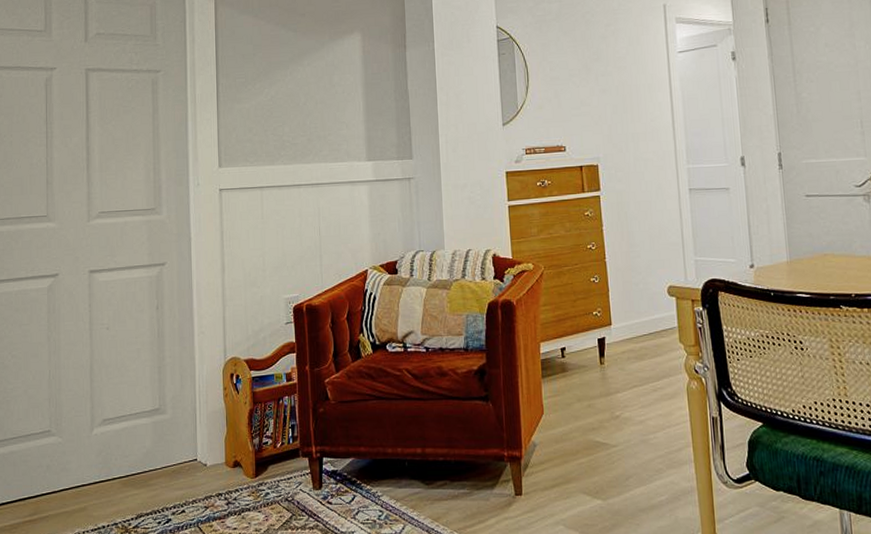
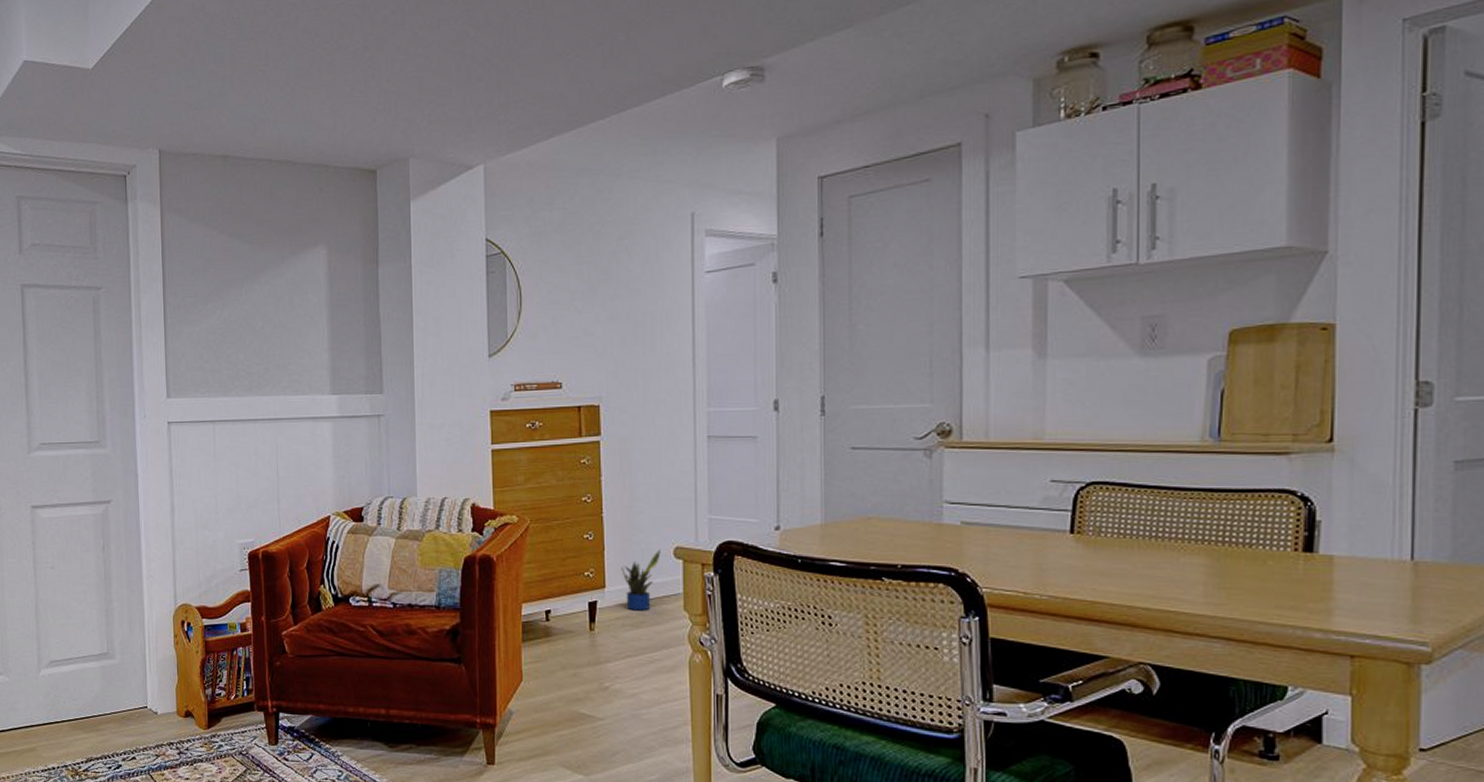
potted plant: none [624,288,657,345] -> present [621,549,661,611]

